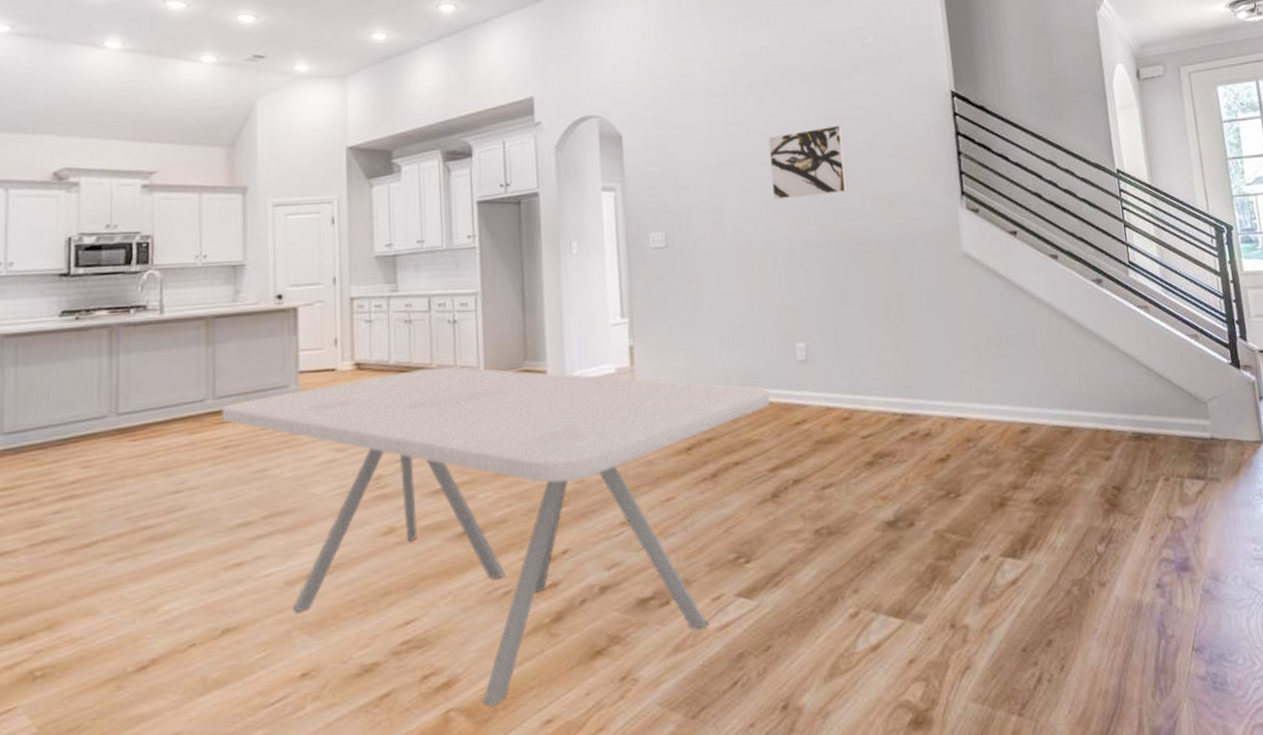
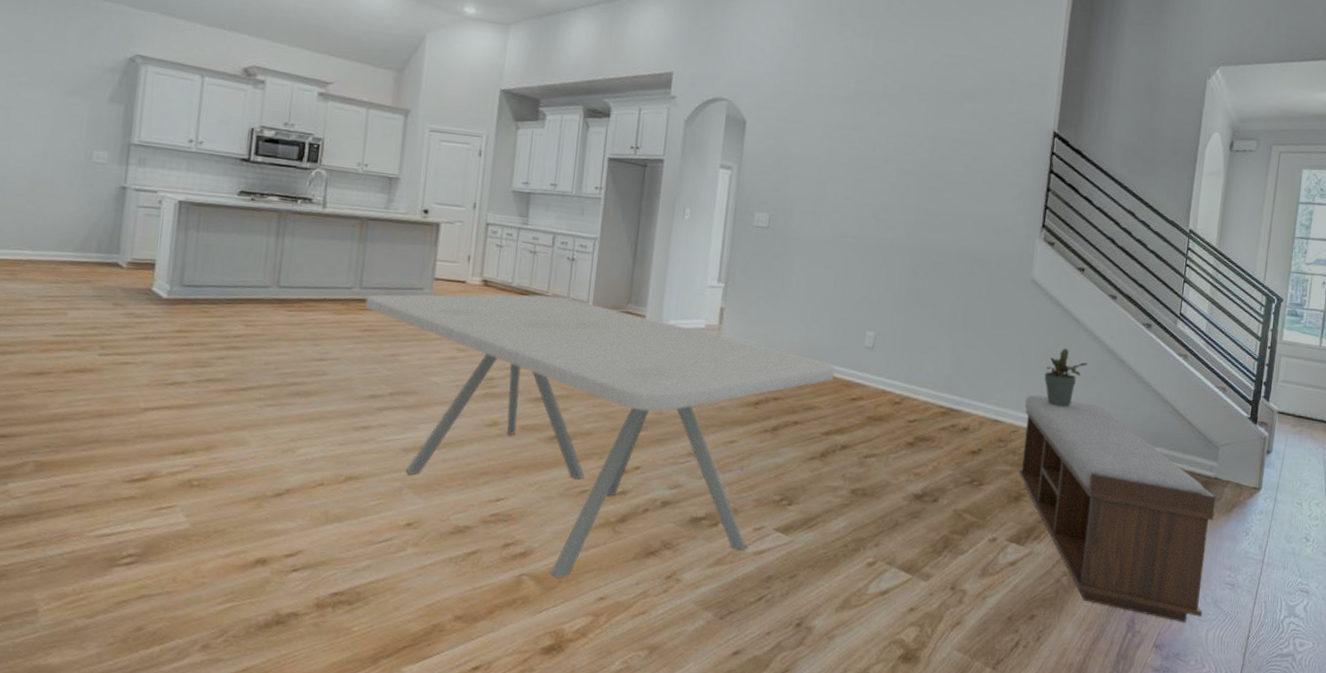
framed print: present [768,125,848,200] -> none [872,144,946,207]
bench: none [985,380,1238,615] -> present [1018,395,1216,623]
potted plant: none [1000,322,1044,389] -> present [1044,348,1088,407]

